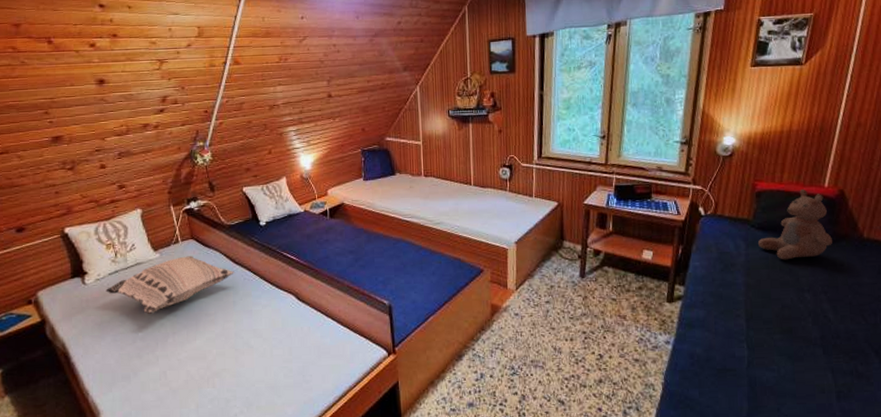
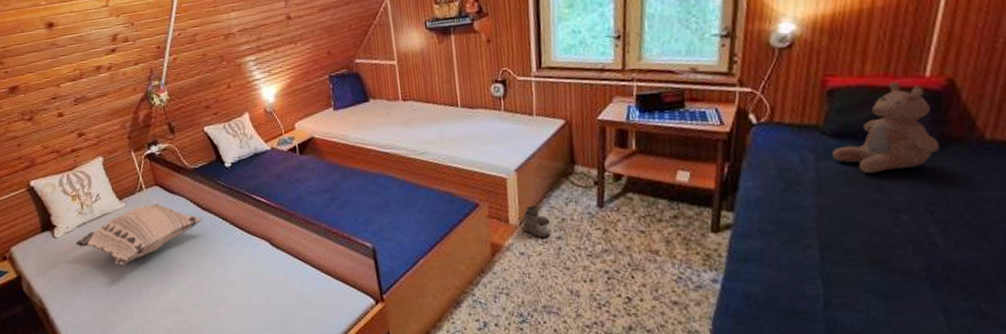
boots: none [518,273,541,302] -> present [522,205,550,238]

